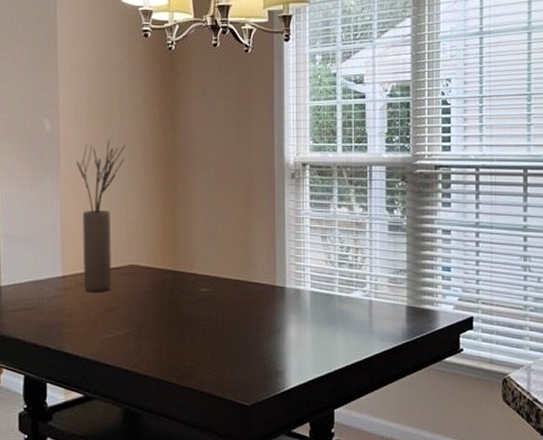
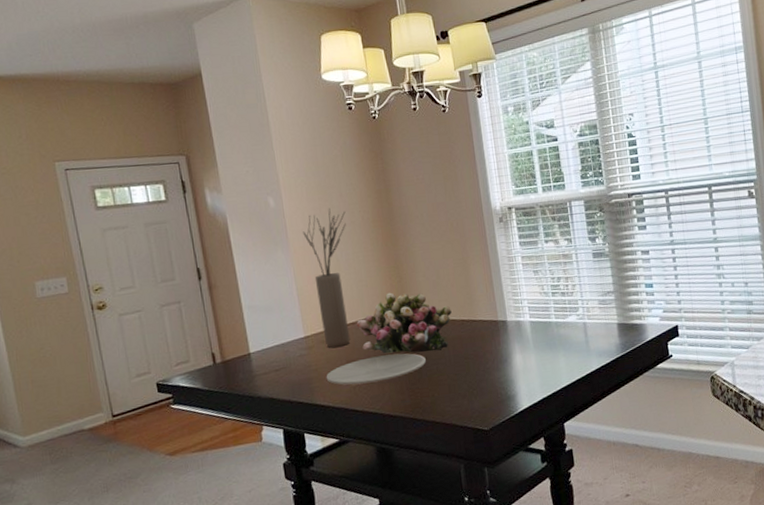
plate: none [79,308,191,336] -> present [326,353,426,385]
flower arrangement: none [120,239,226,310] -> present [356,292,452,354]

